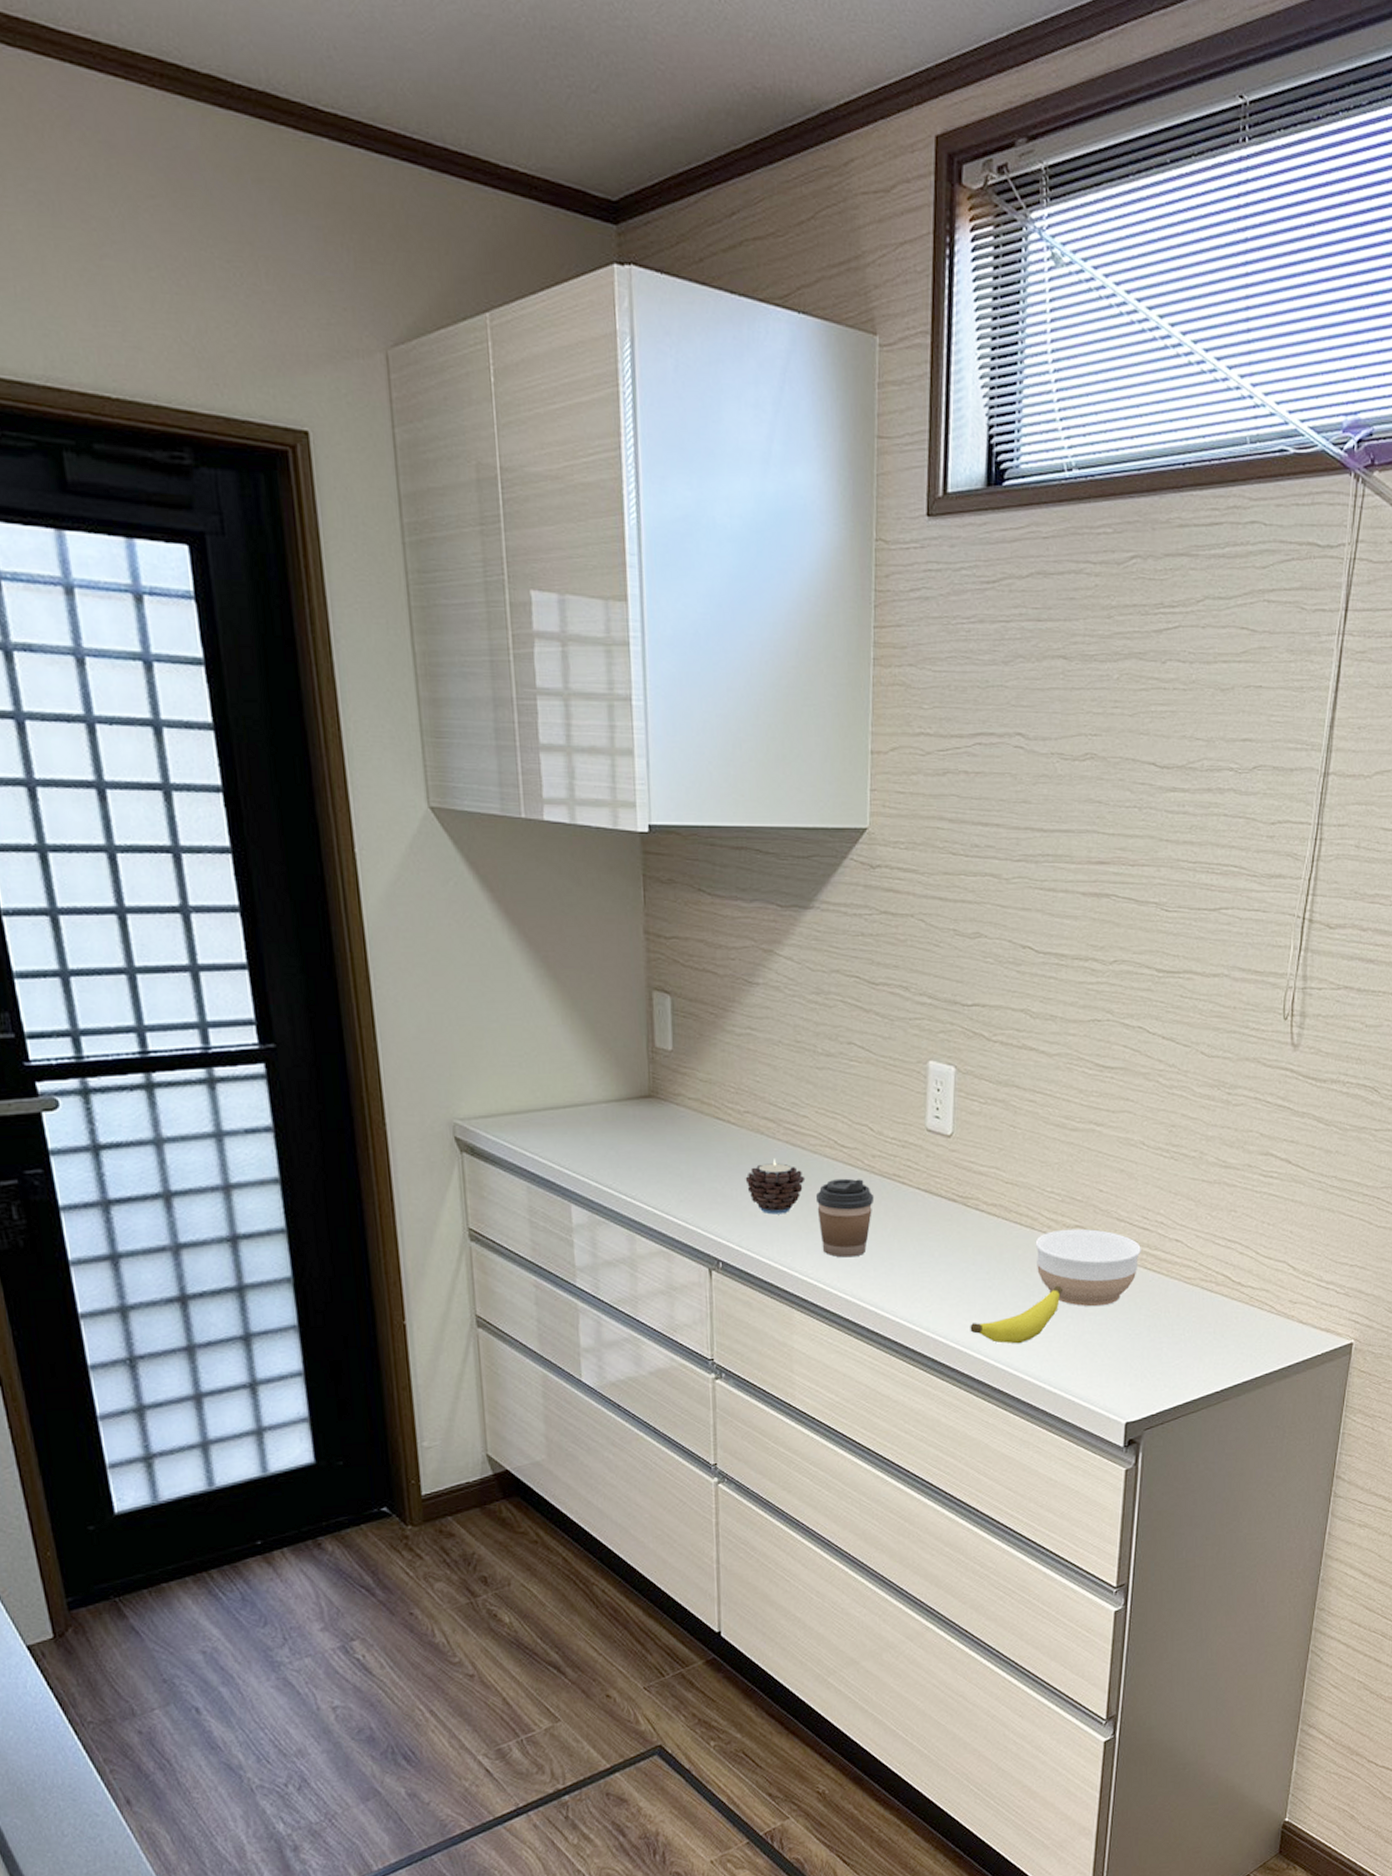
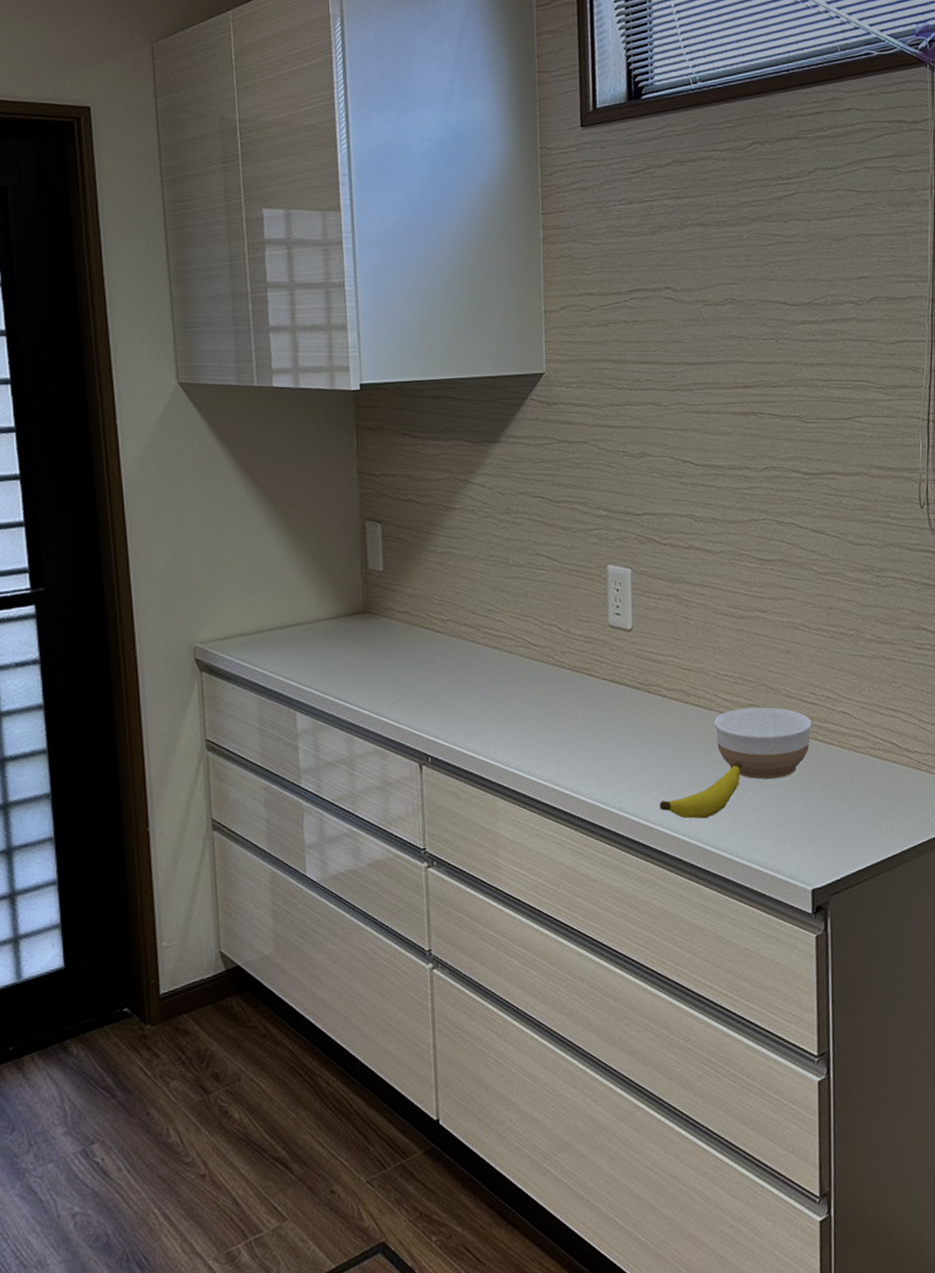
candle: present [745,1159,806,1215] -> none [449,660,503,711]
coffee cup: present [815,1178,875,1258] -> none [512,674,566,747]

